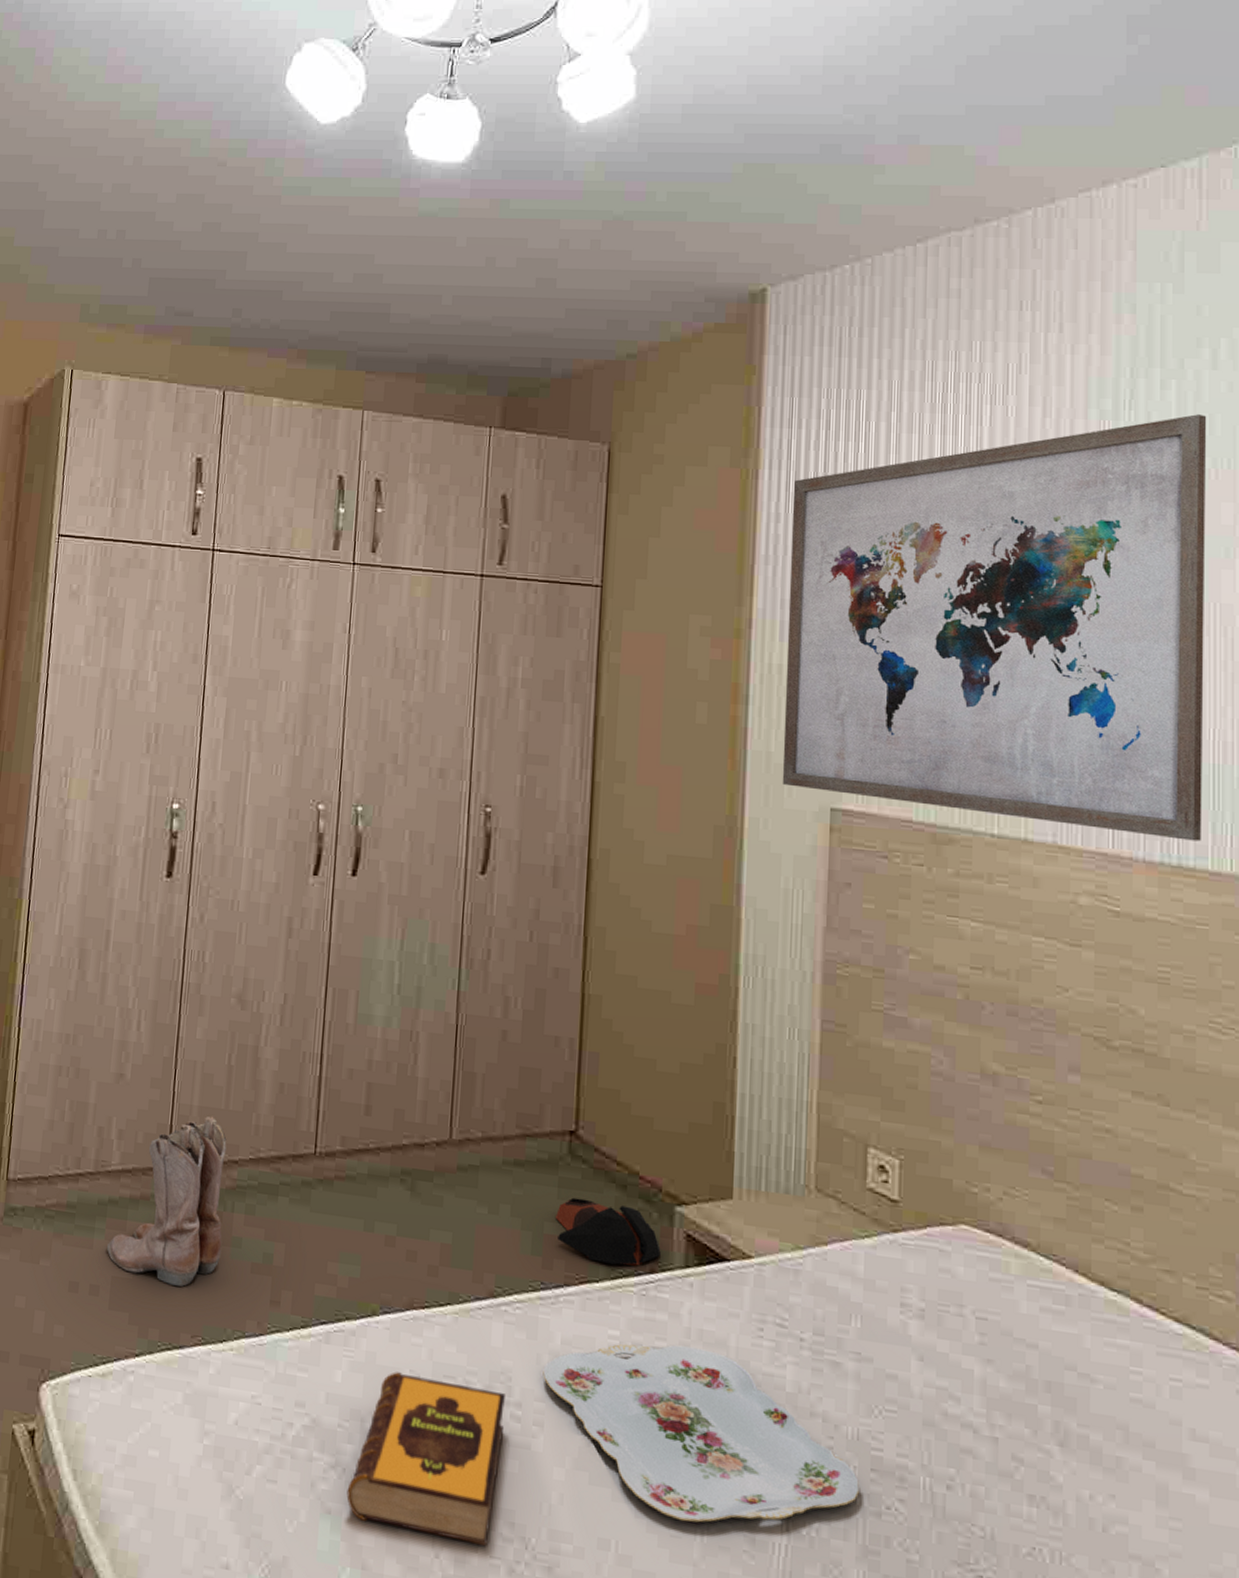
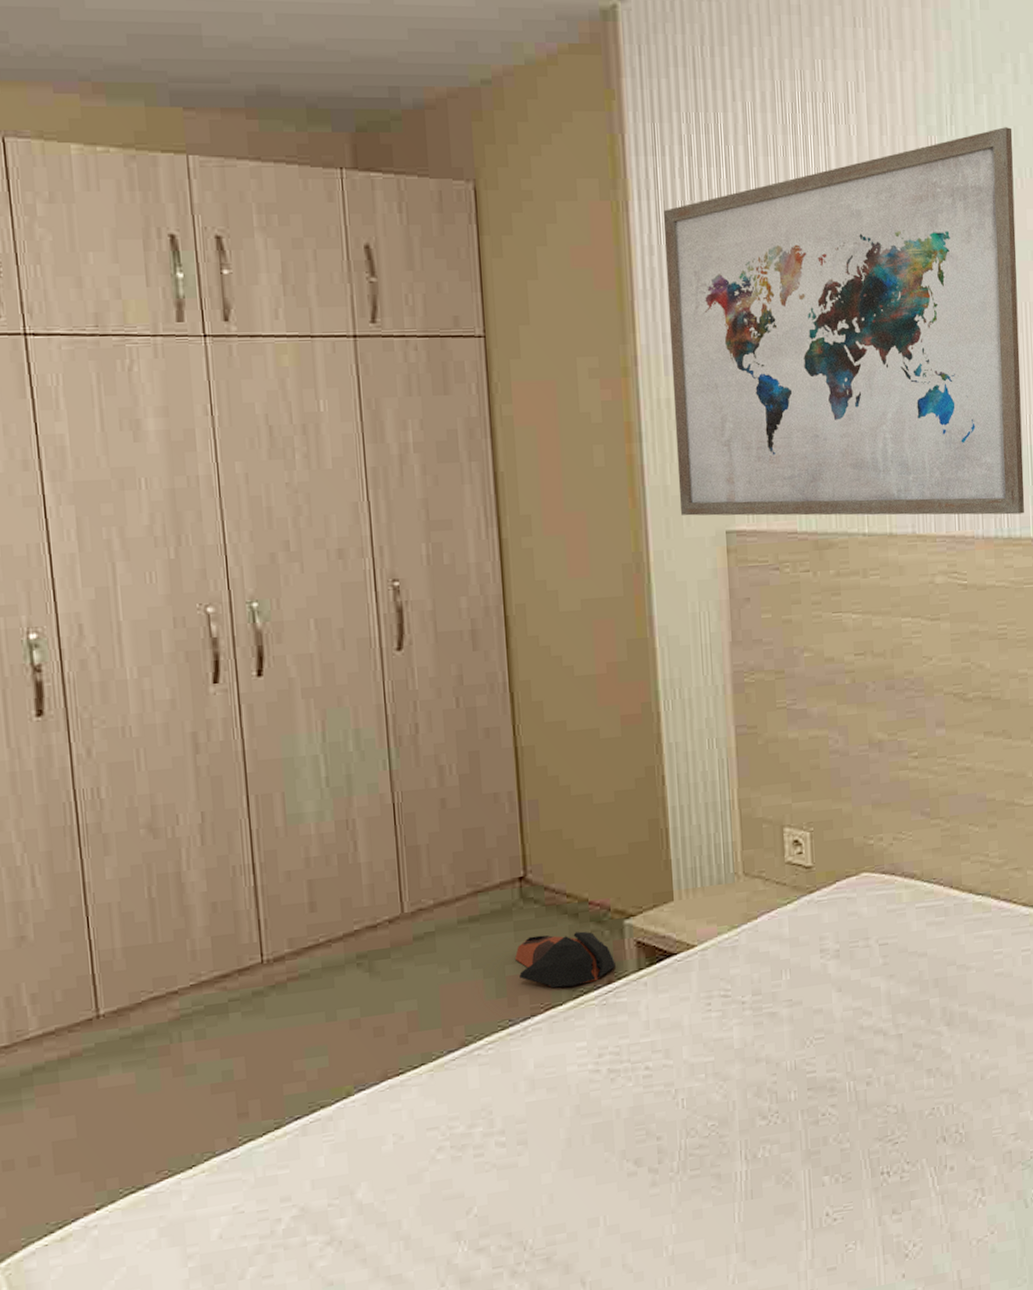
boots: present [106,1116,227,1287] -> none [40,954,175,1133]
hardback book: present [346,1372,505,1546] -> none [346,1127,491,1280]
serving tray: present [543,1344,859,1523] -> none [520,1034,800,1182]

